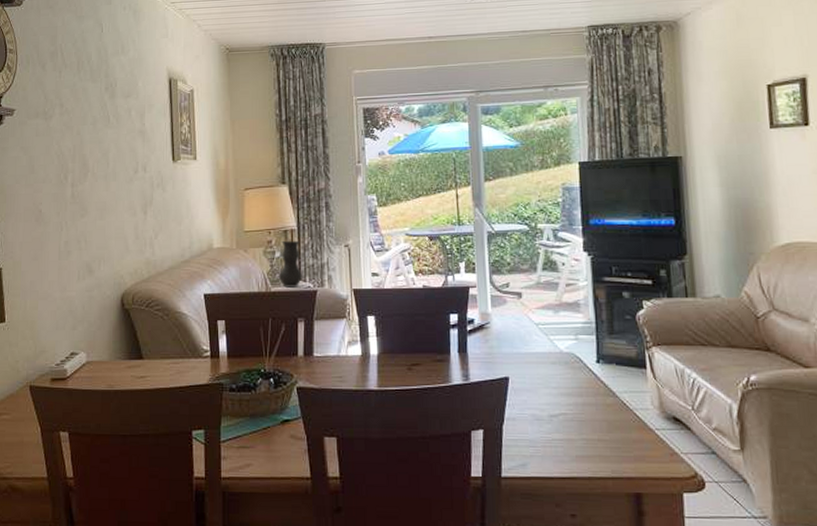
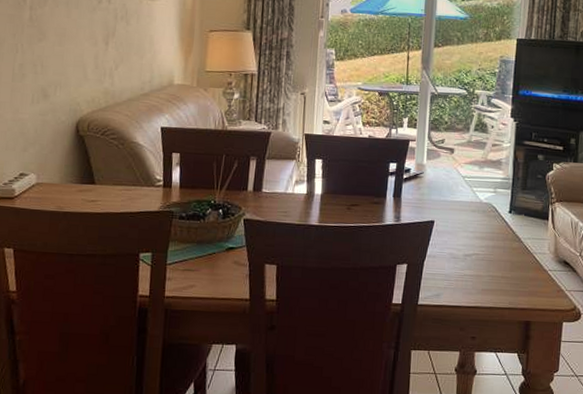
vase: present [279,241,302,288] -> none [236,84,259,128]

